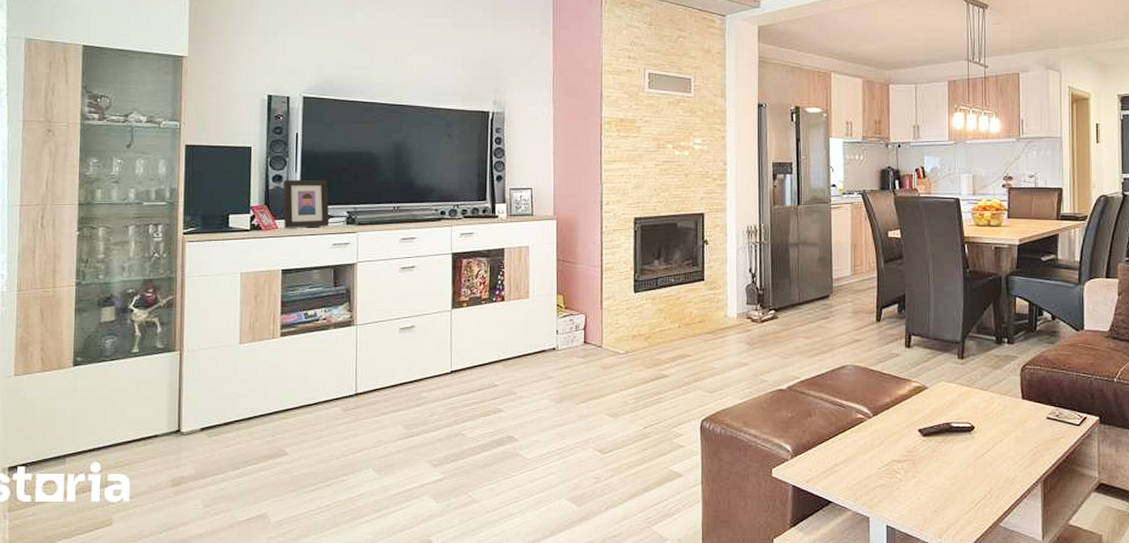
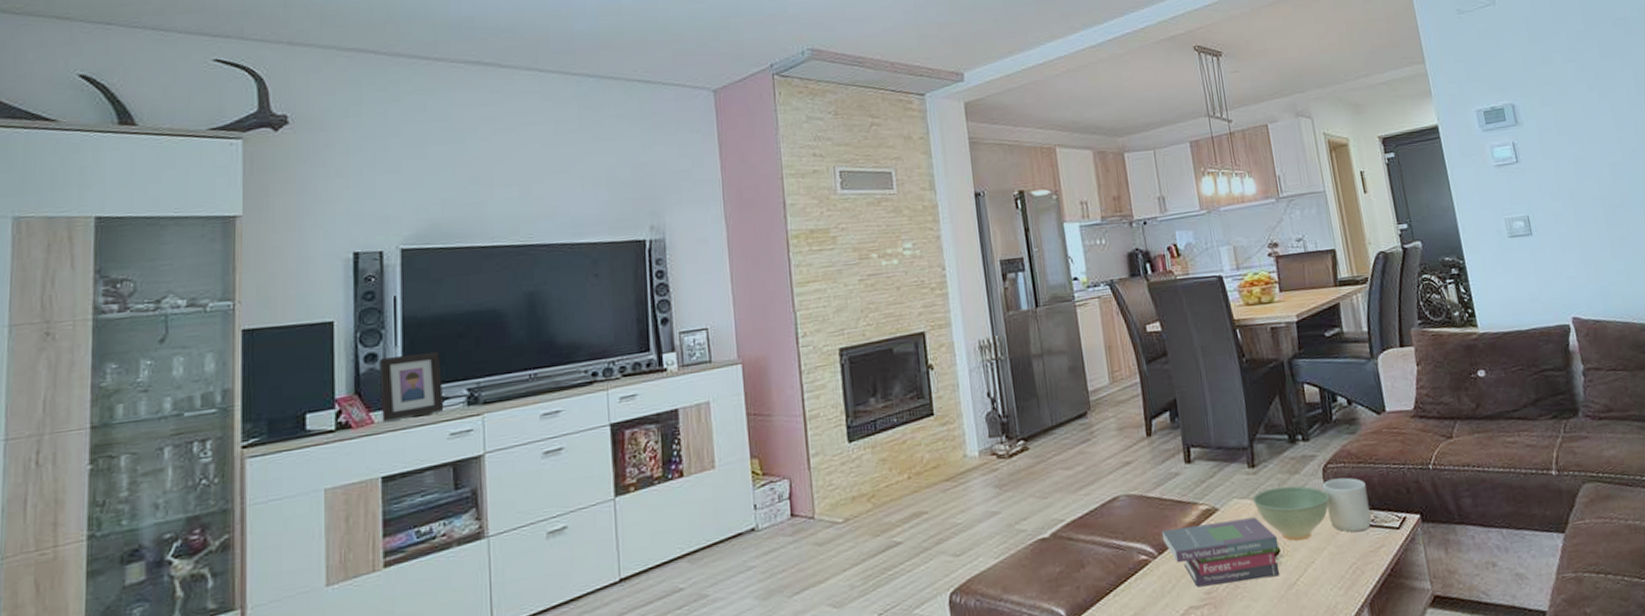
books: none [878,398,974,448] -> present [1162,517,1280,588]
bowl: none [957,378,1024,422] -> present [1252,485,1330,541]
mug: none [1019,378,1056,422] -> present [1322,477,1371,532]

